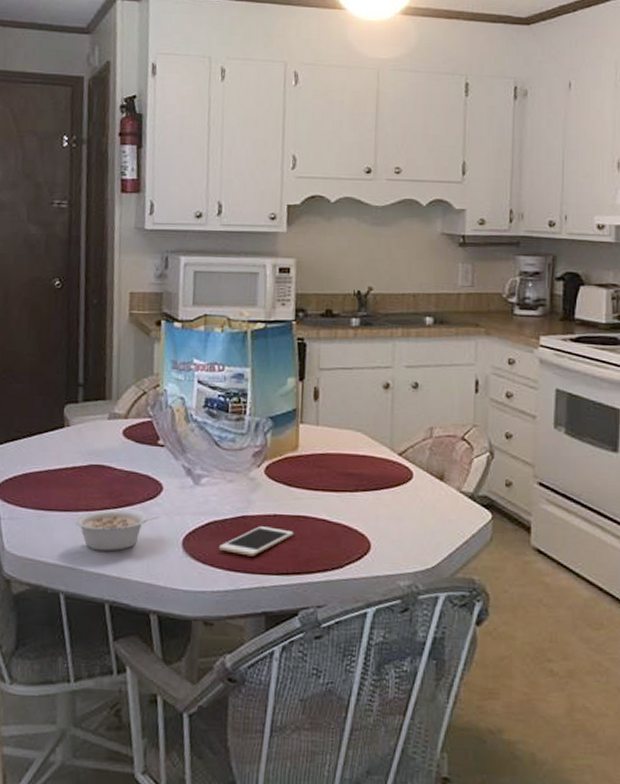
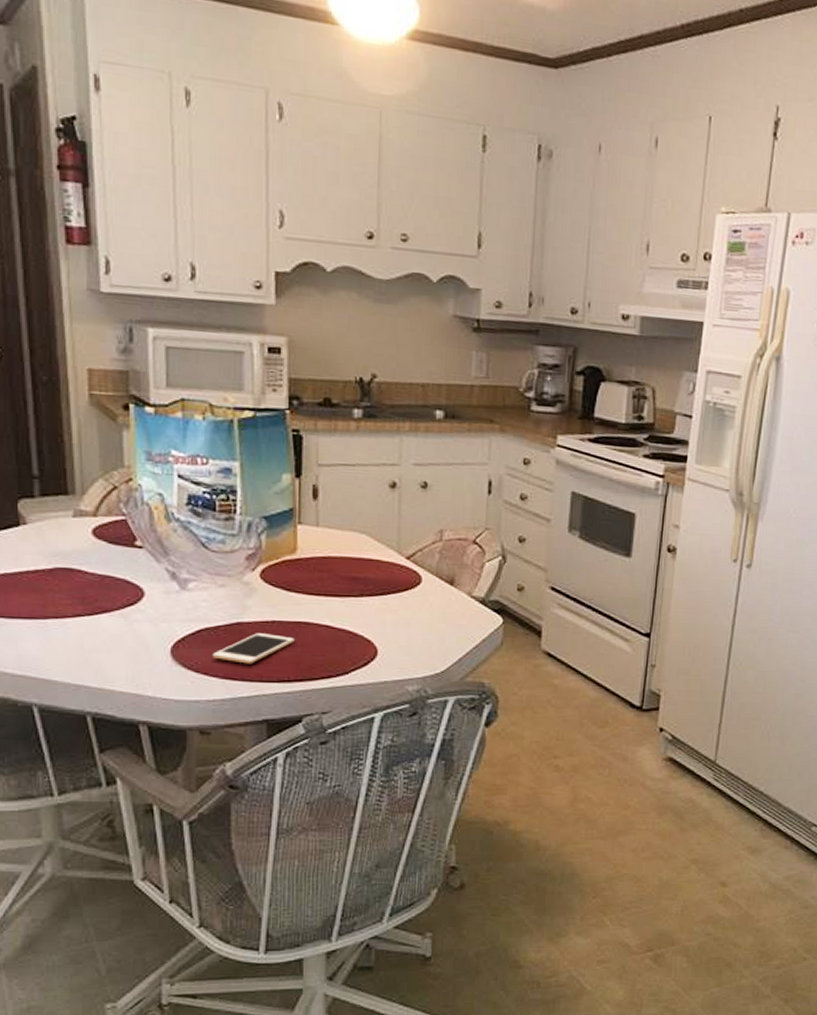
legume: present [75,510,160,551] -> none [43,617,143,661]

